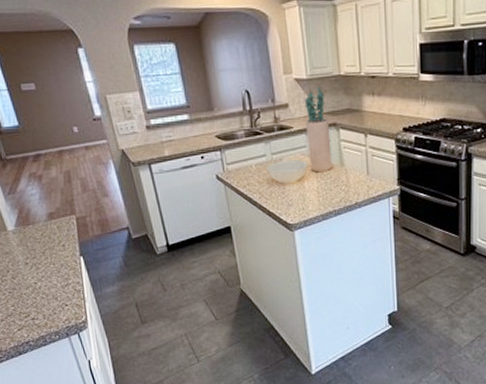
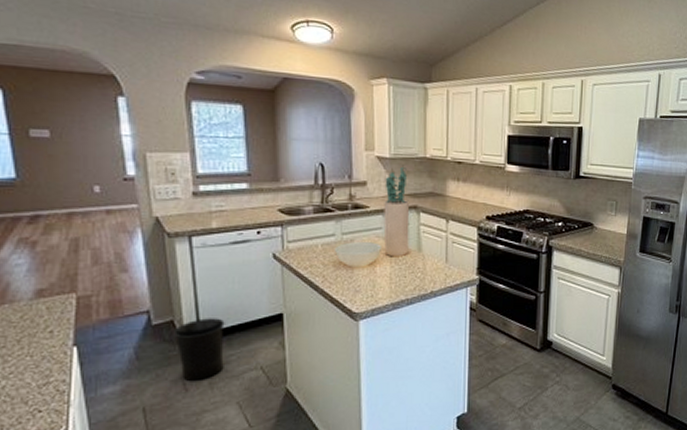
waste bin: none [149,231,190,283] -> present [174,318,225,381]

